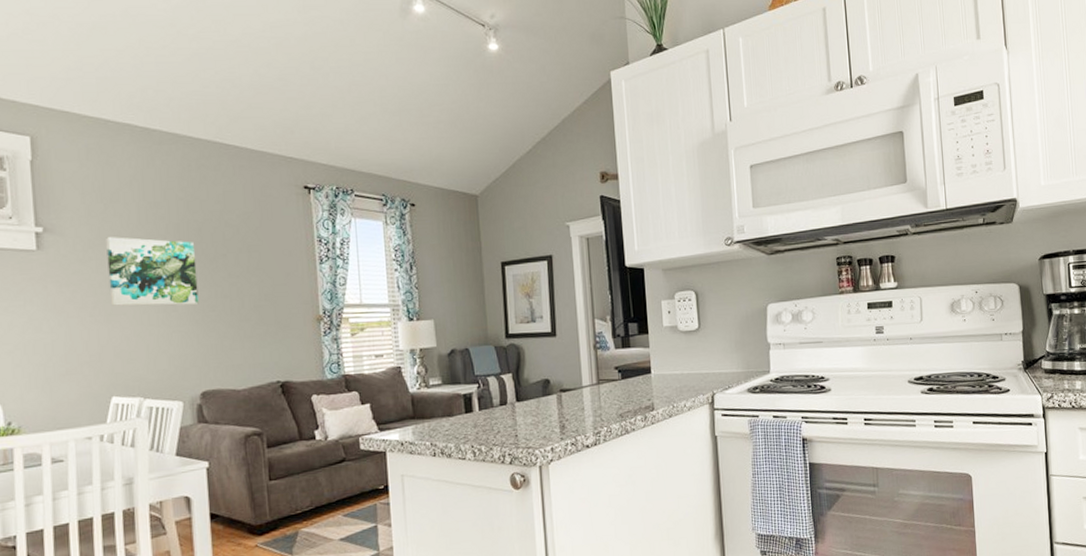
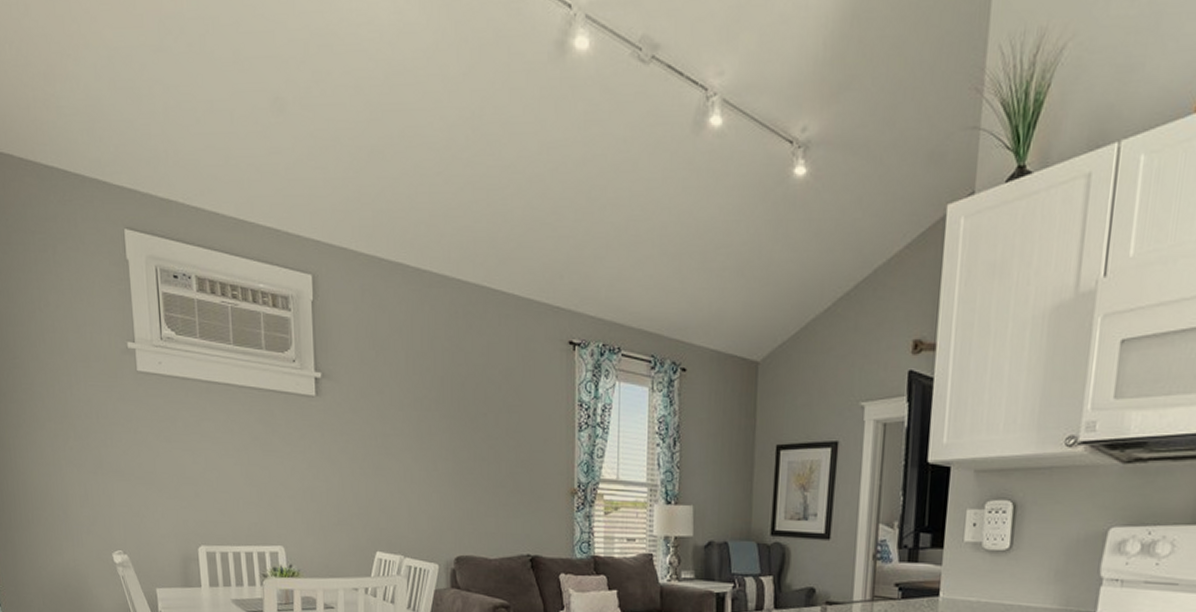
wall art: present [106,237,199,306] -> none [376,387,458,465]

